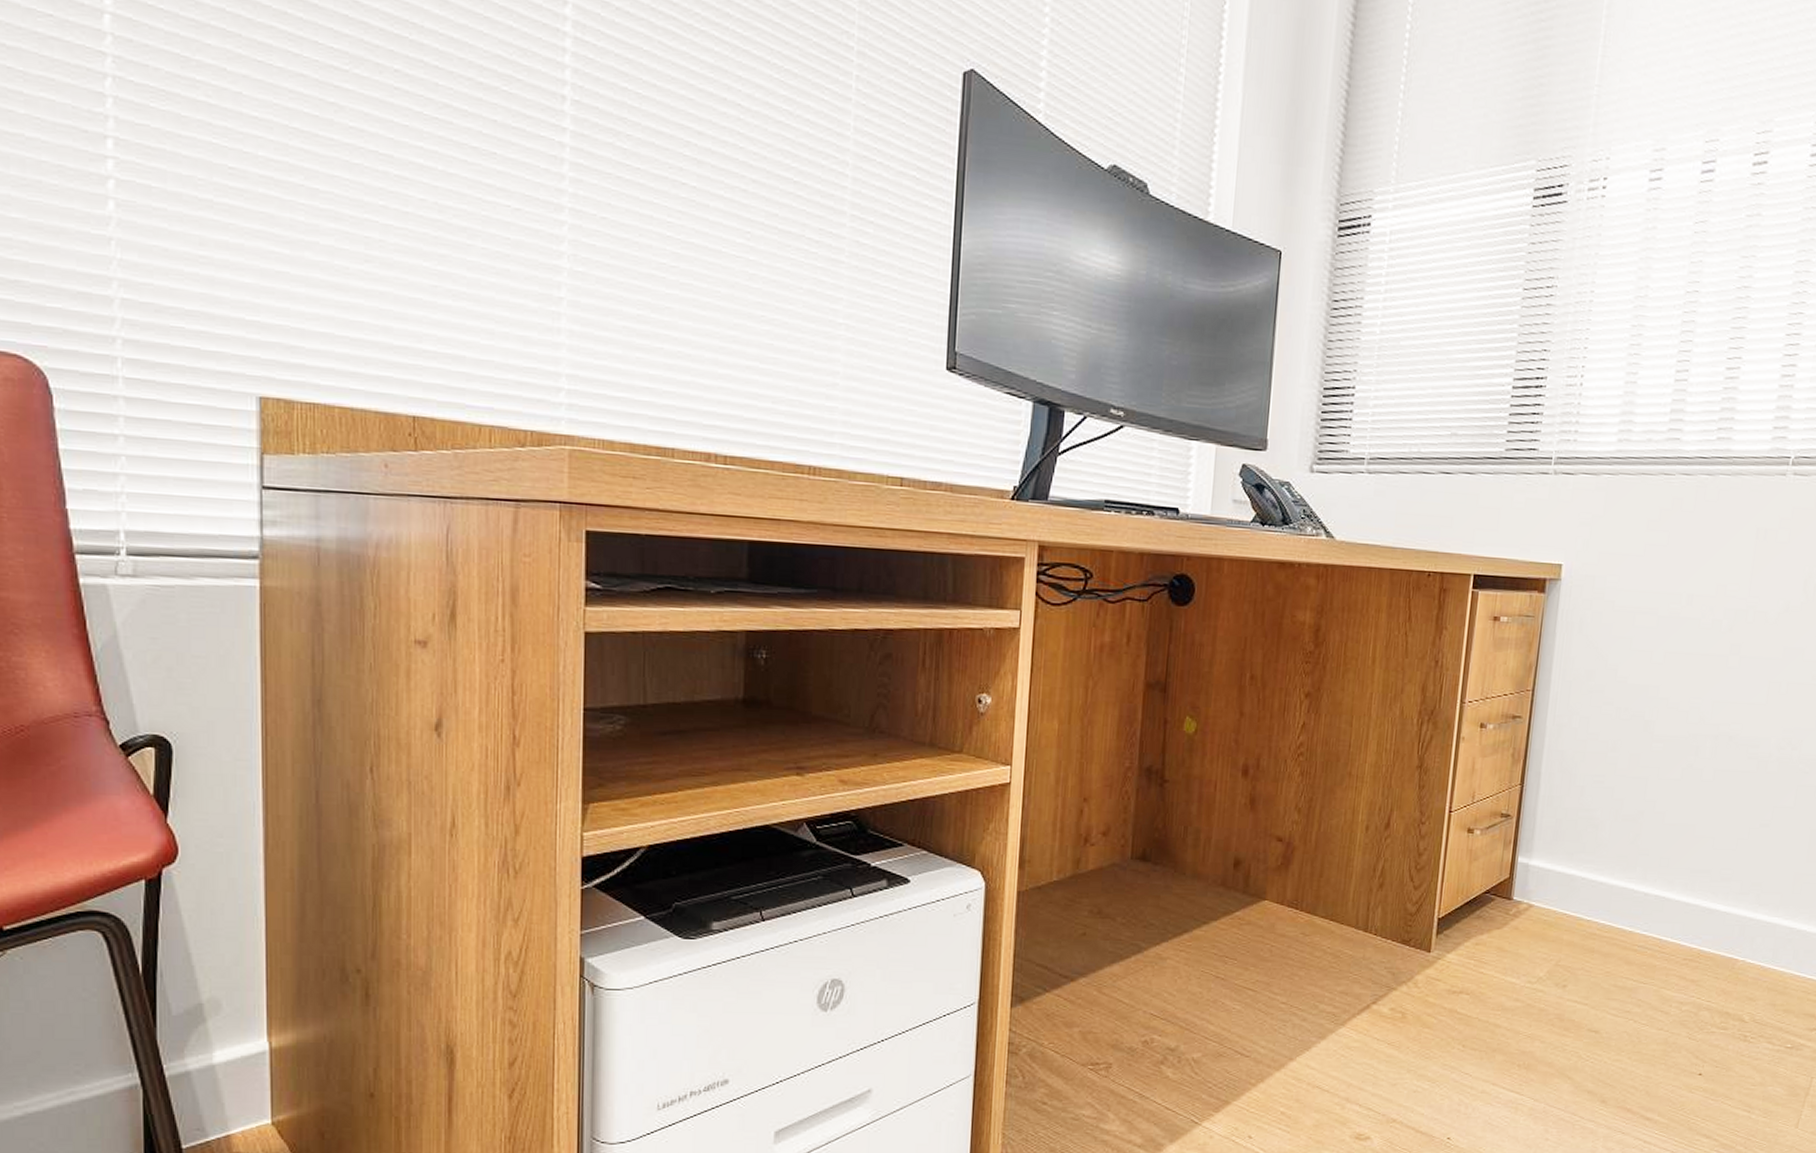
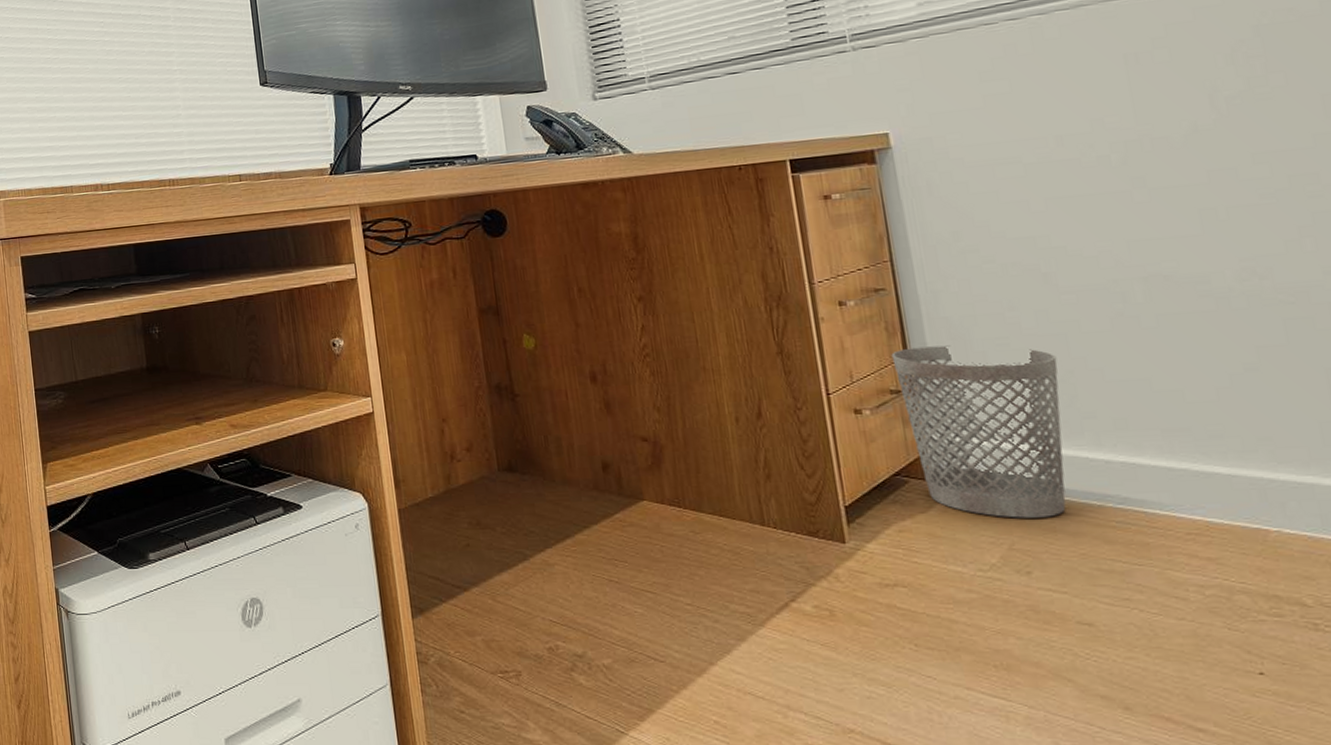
wastebasket: none [1507,775,1635,939] -> present [891,345,1066,518]

